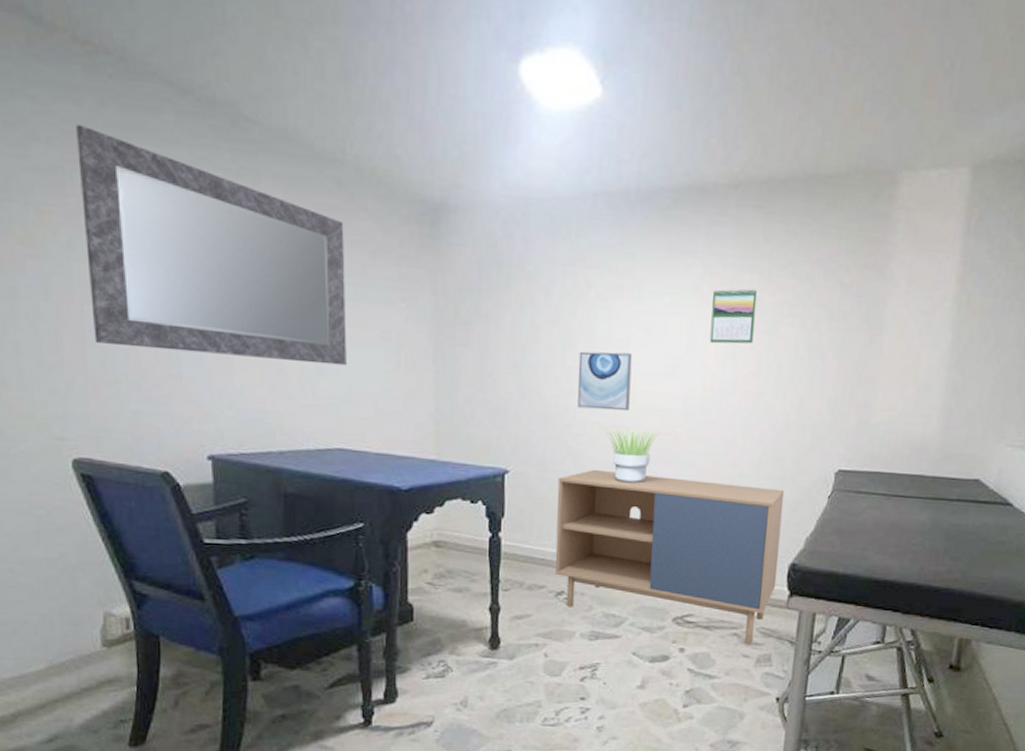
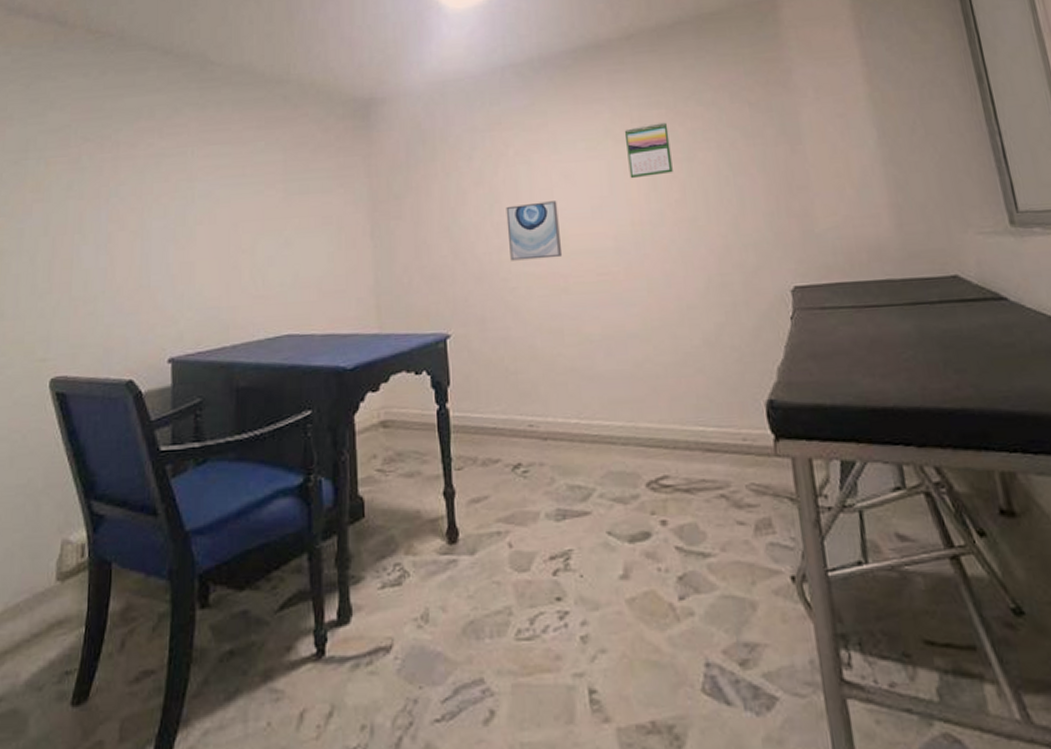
mirror: present [76,124,347,366] -> none [80,91,293,266]
storage cabinet: present [555,469,785,645] -> none [500,316,757,508]
potted plant: present [603,427,660,483] -> none [539,271,597,332]

